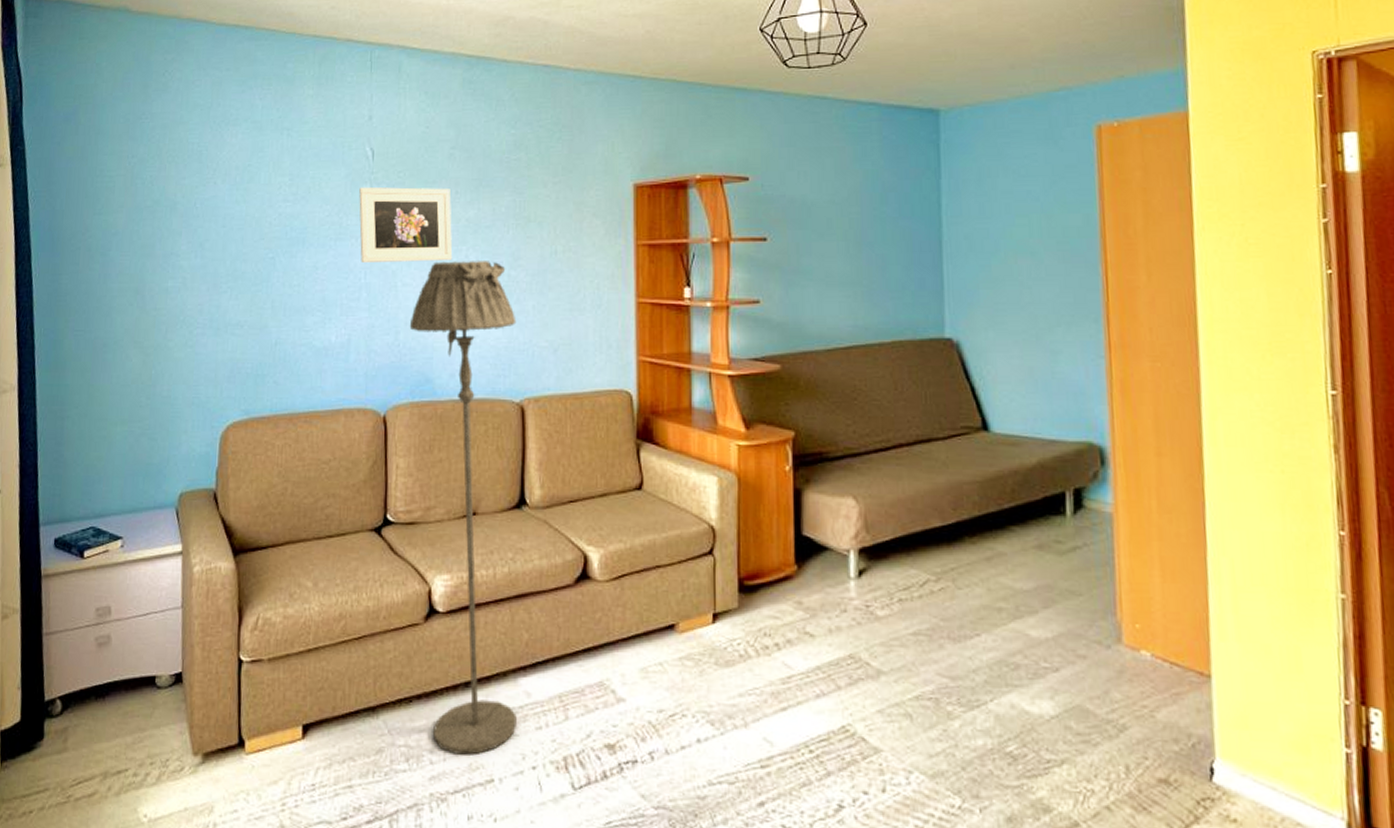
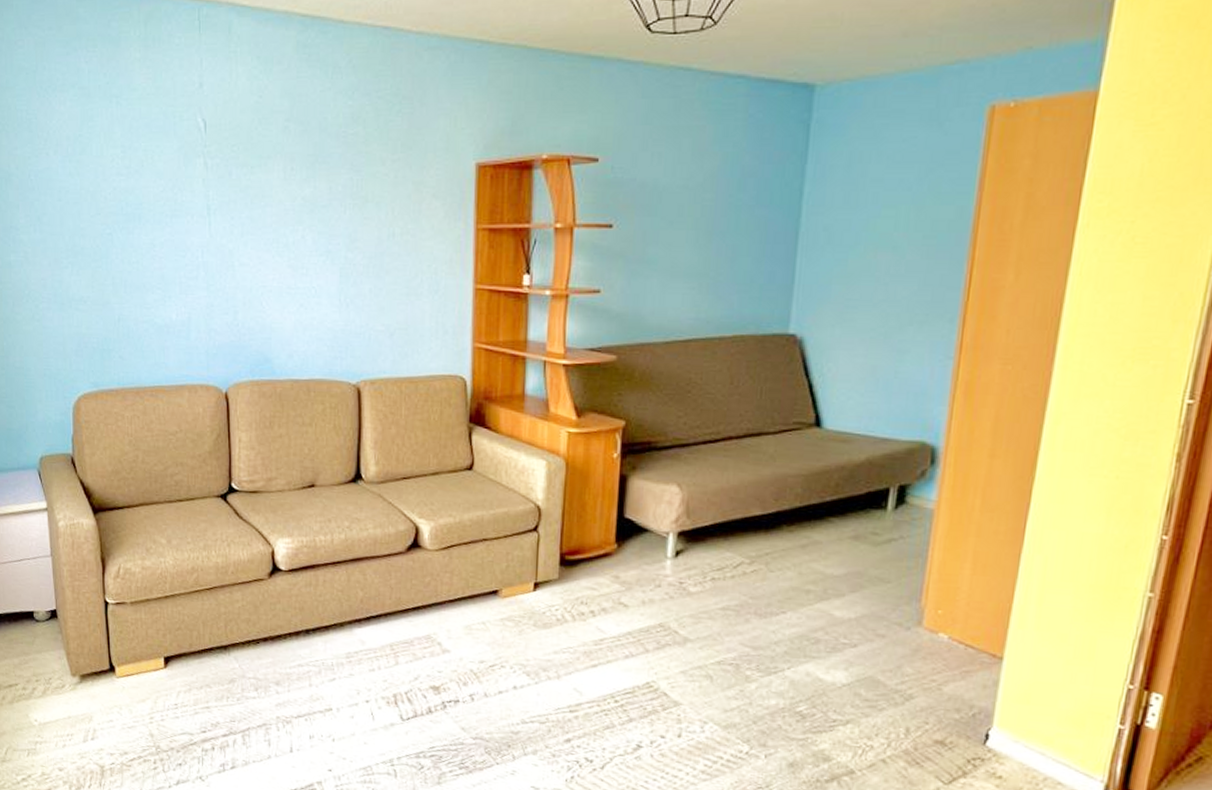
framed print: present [359,187,453,264] -> none [193,161,289,242]
floor lamp: present [409,261,517,755] -> none [247,241,353,689]

